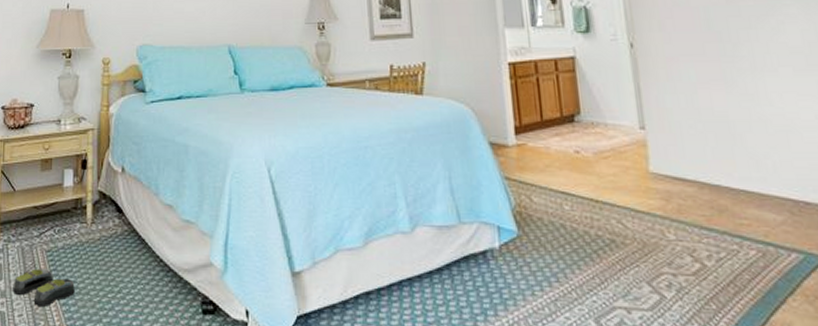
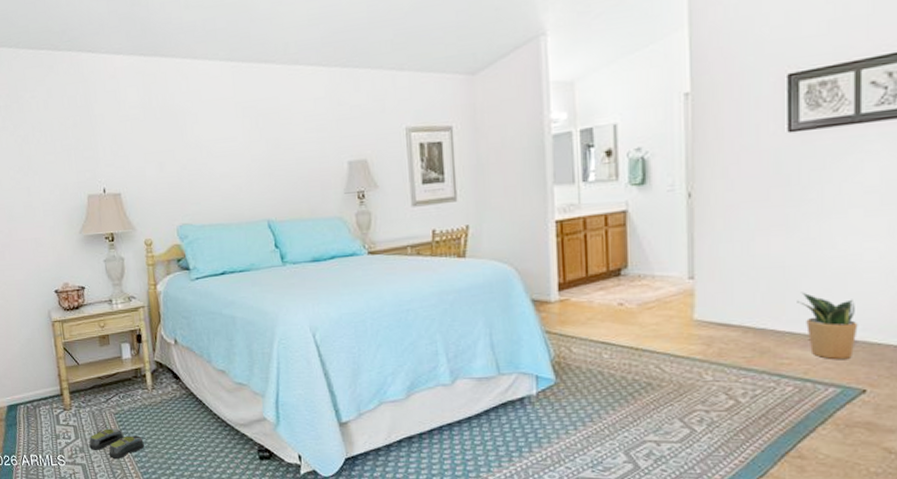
potted plant: none [746,148,809,223] -> present [797,292,858,360]

